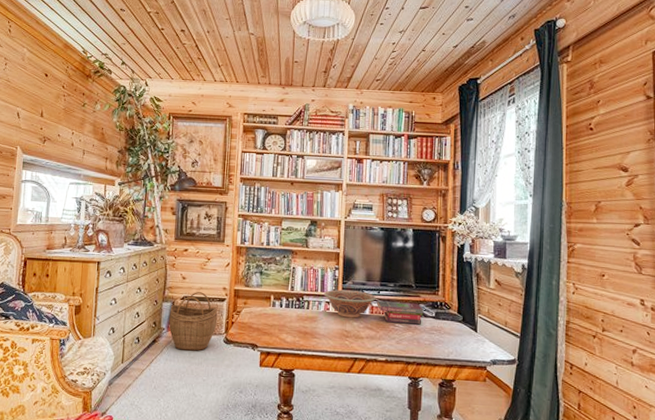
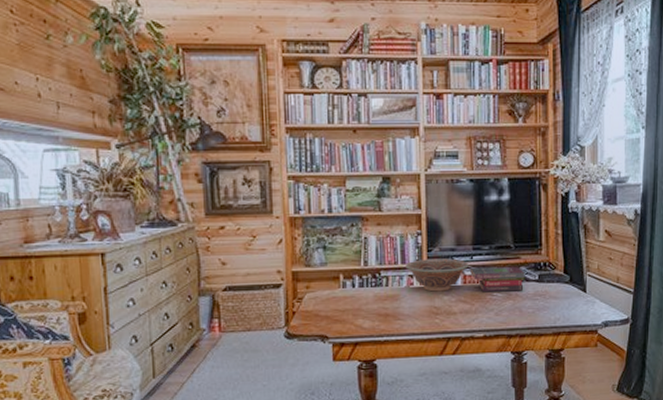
woven basket: present [169,292,218,351] -> none [210,279,274,353]

